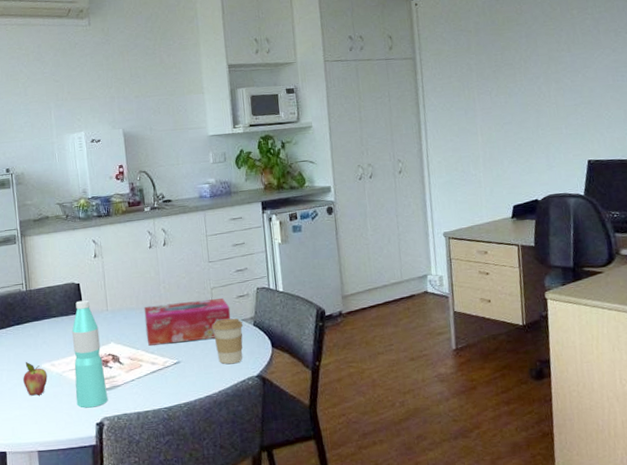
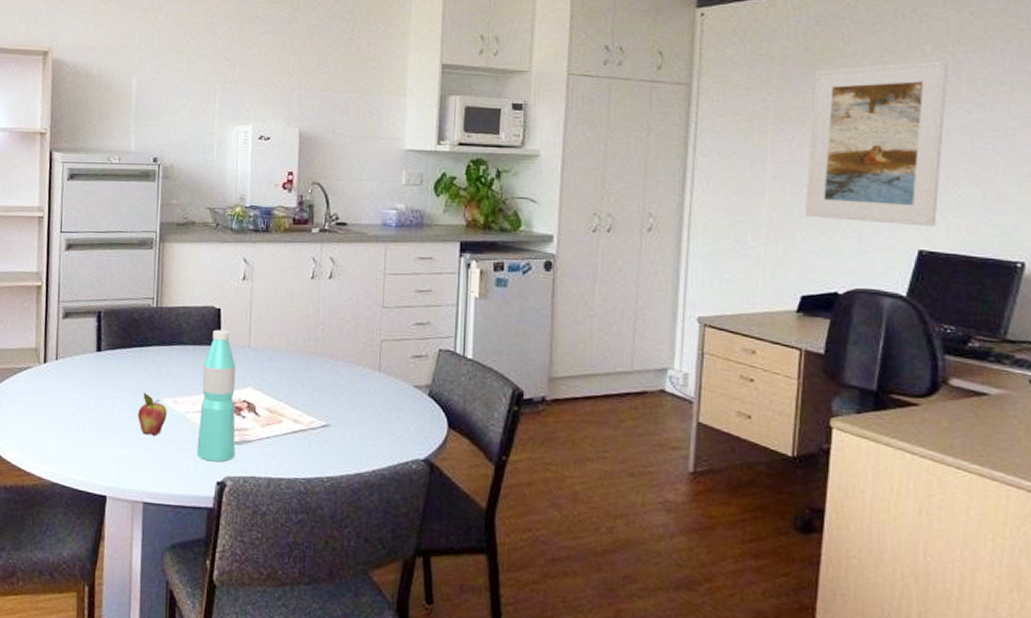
tissue box: present [144,298,231,346] -> none [292,349,402,403]
coffee cup: present [212,318,243,365] -> none [375,381,415,440]
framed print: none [501,19,597,147] -> present [805,59,949,227]

